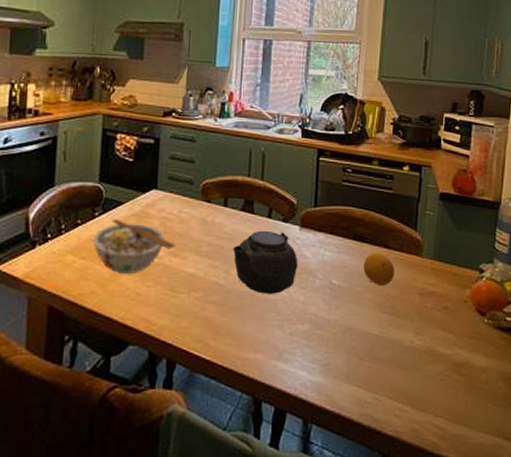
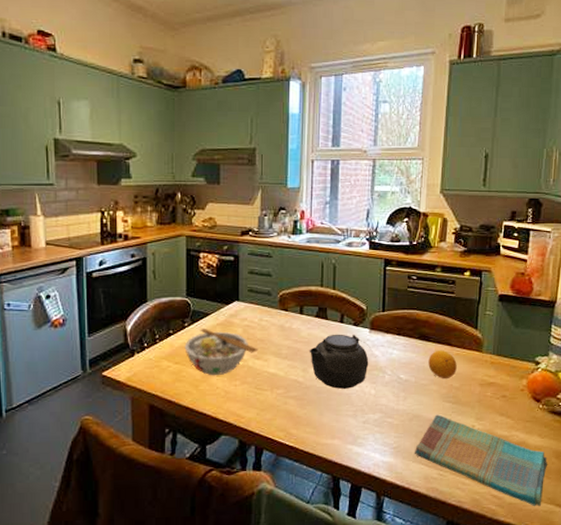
dish towel: none [347,327,494,440] -> present [415,414,548,507]

